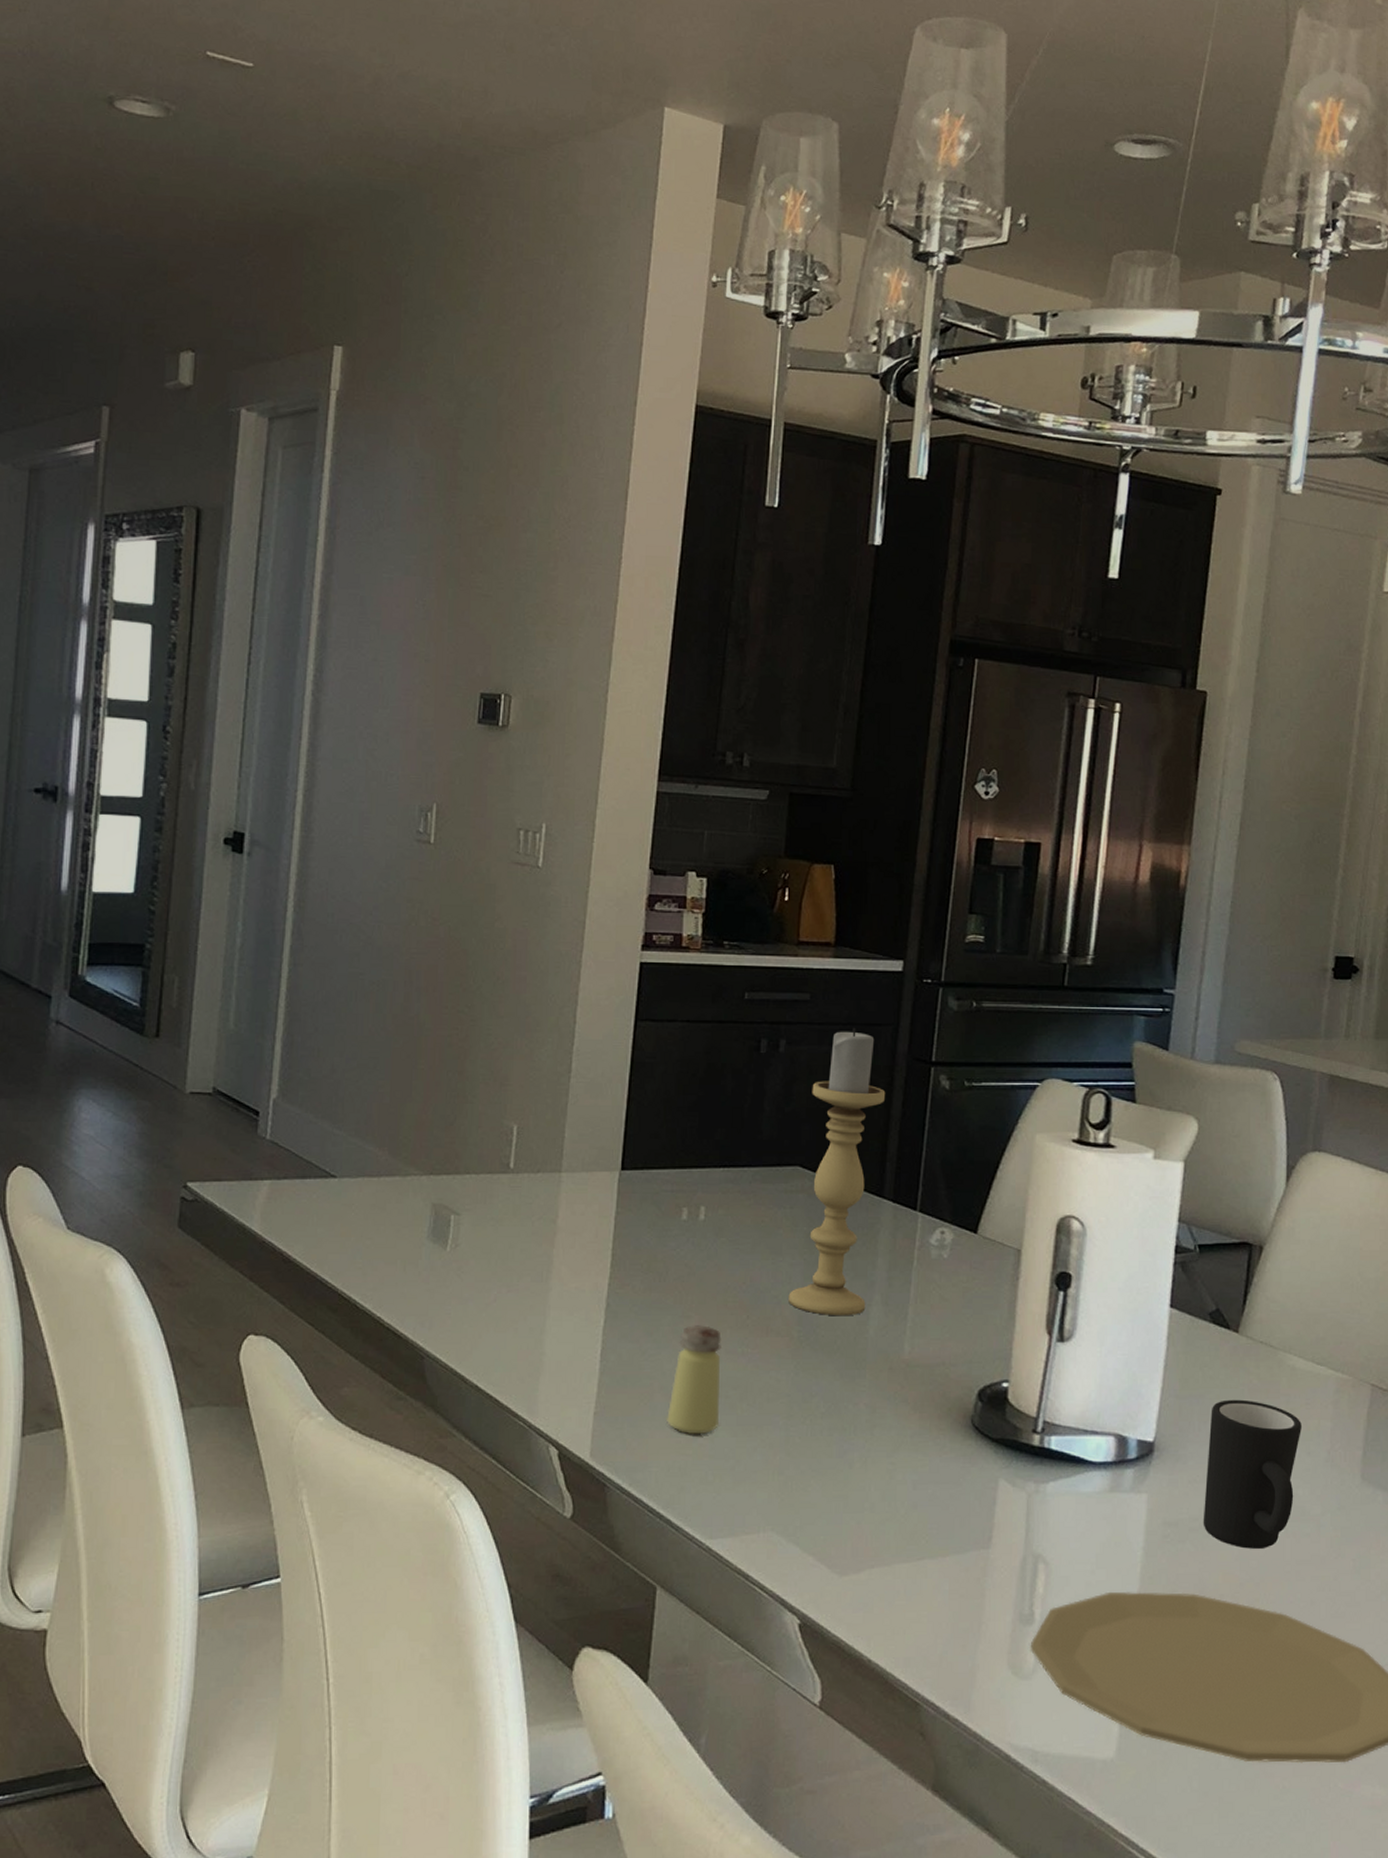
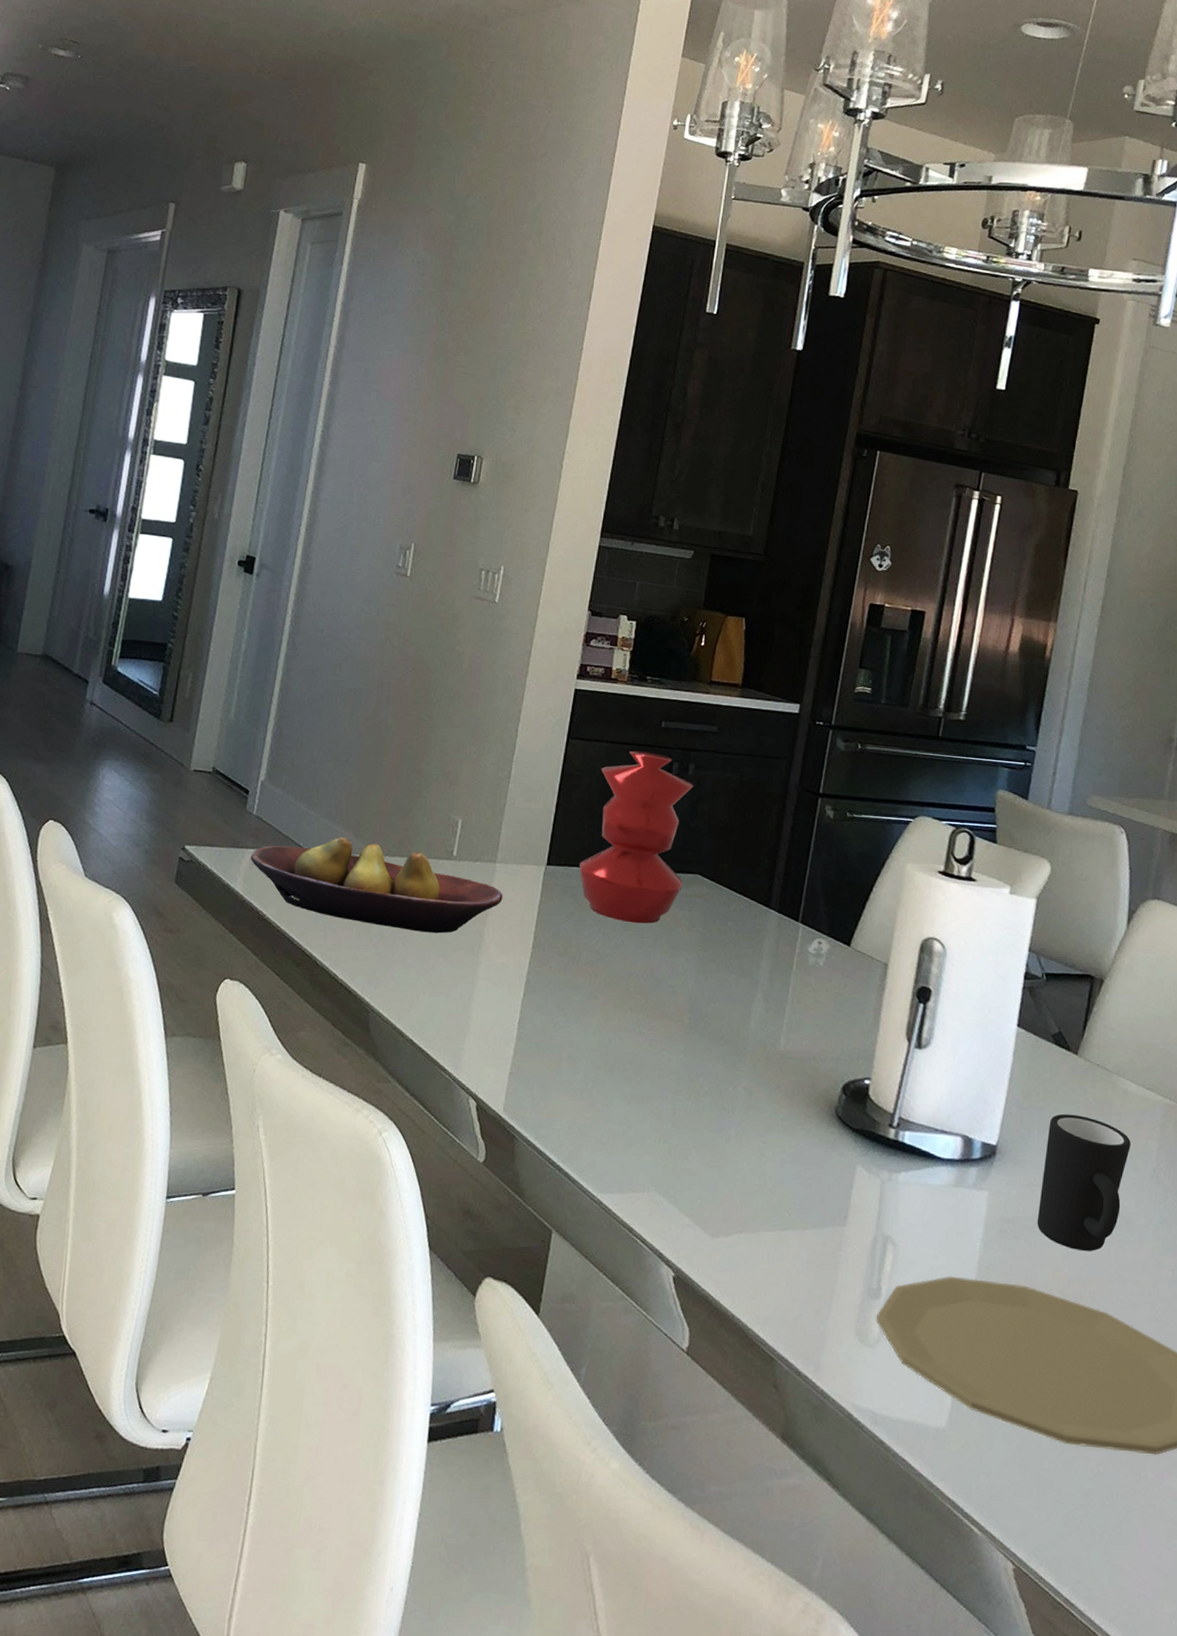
fruit bowl: none [267,1157,572,1260] -> present [250,837,503,934]
vase: none [659,1029,787,1229] -> present [579,750,694,924]
saltshaker: present [665,1325,721,1435] -> none [570,1004,623,1101]
candle holder: present [788,1027,886,1316] -> none [682,758,778,1009]

